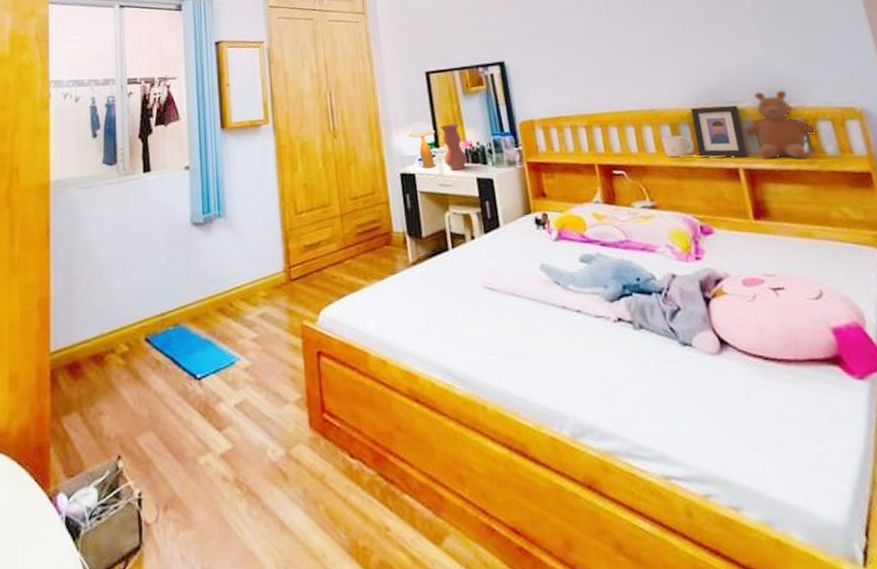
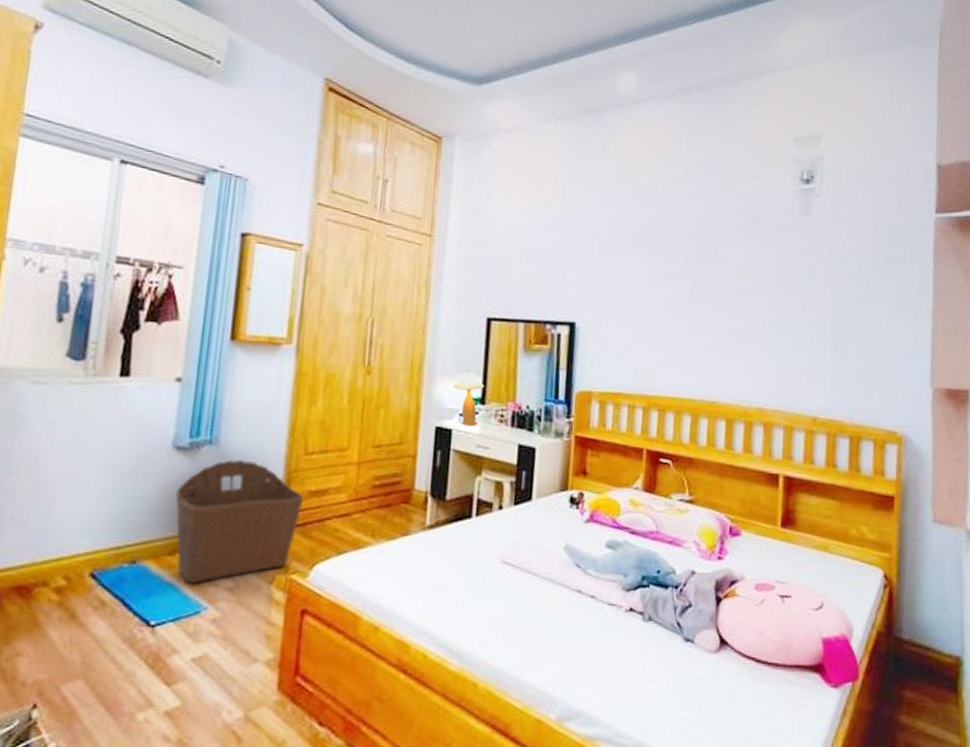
wicker basket: none [199,226,302,338] -> present [175,459,304,583]
vase: present [440,123,468,171] -> none [488,380,514,433]
mug: present [661,135,695,158] -> none [714,430,745,456]
picture frame: present [691,105,749,157] -> none [746,407,794,464]
teddy bear: present [744,90,817,159] -> none [794,401,858,474]

